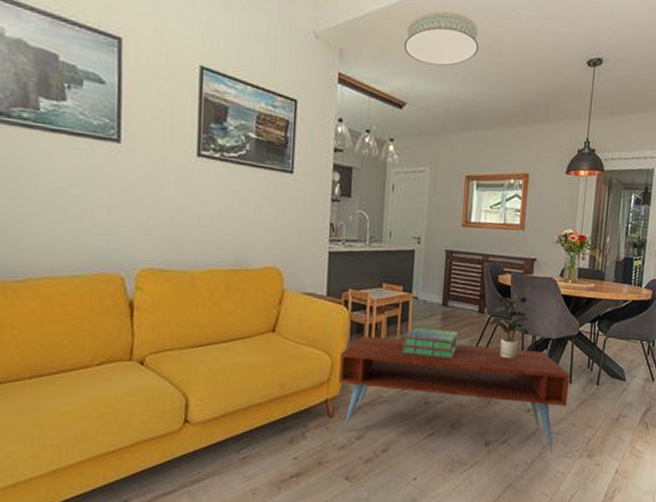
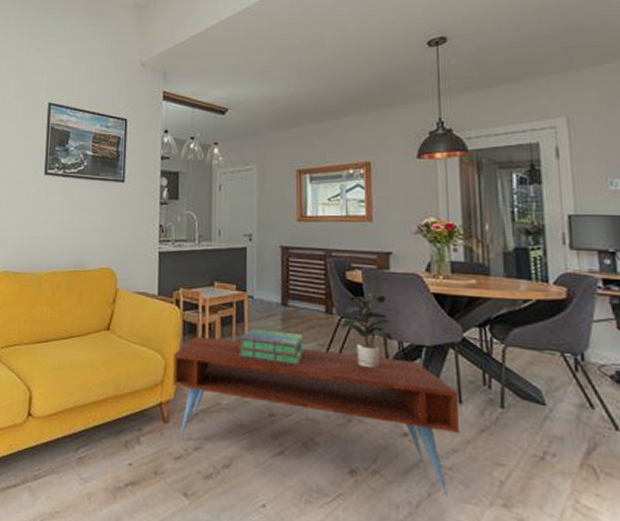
ceiling light: present [403,10,479,66] -> none [223,22,300,72]

